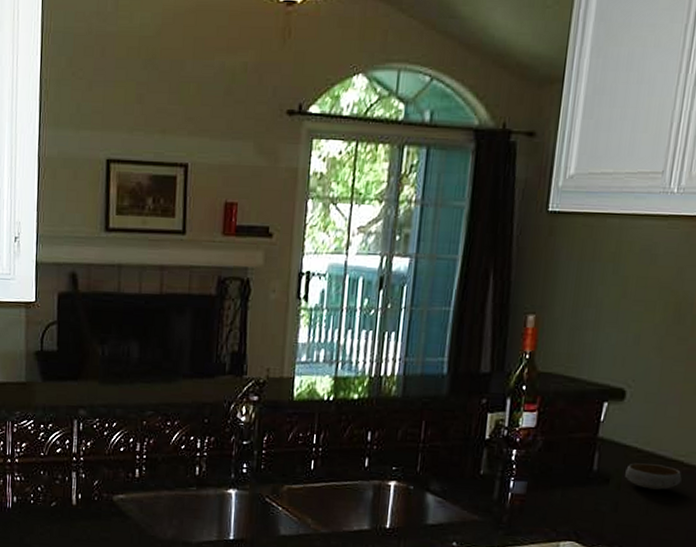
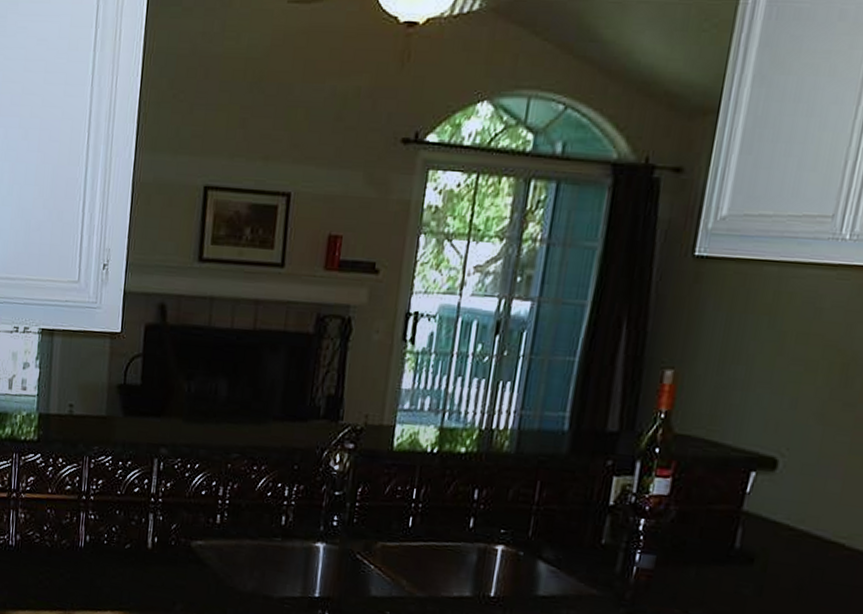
bowl: present [625,463,682,490] -> none [773,542,842,575]

